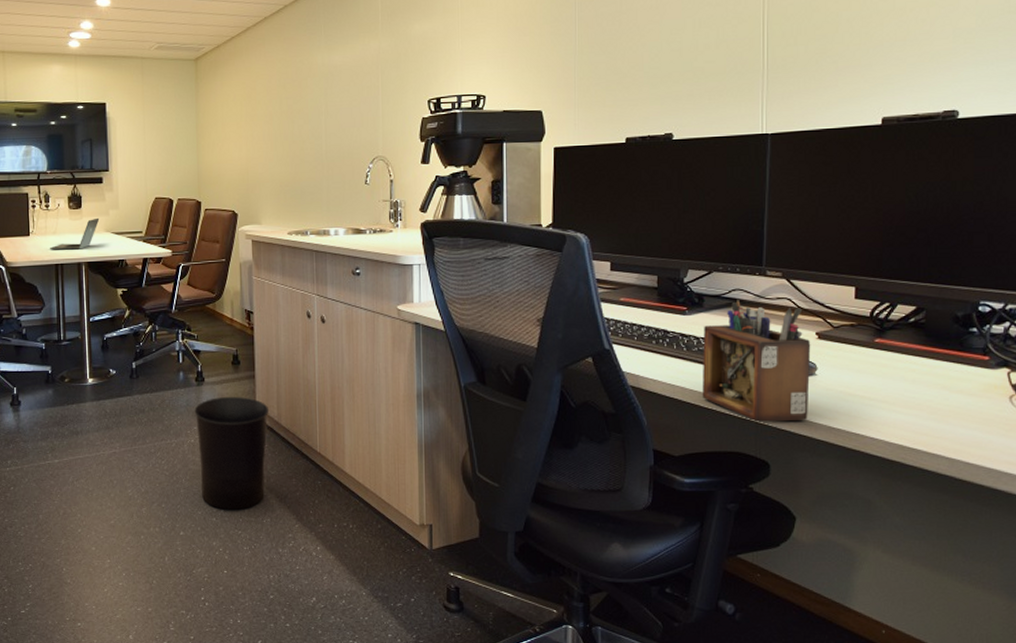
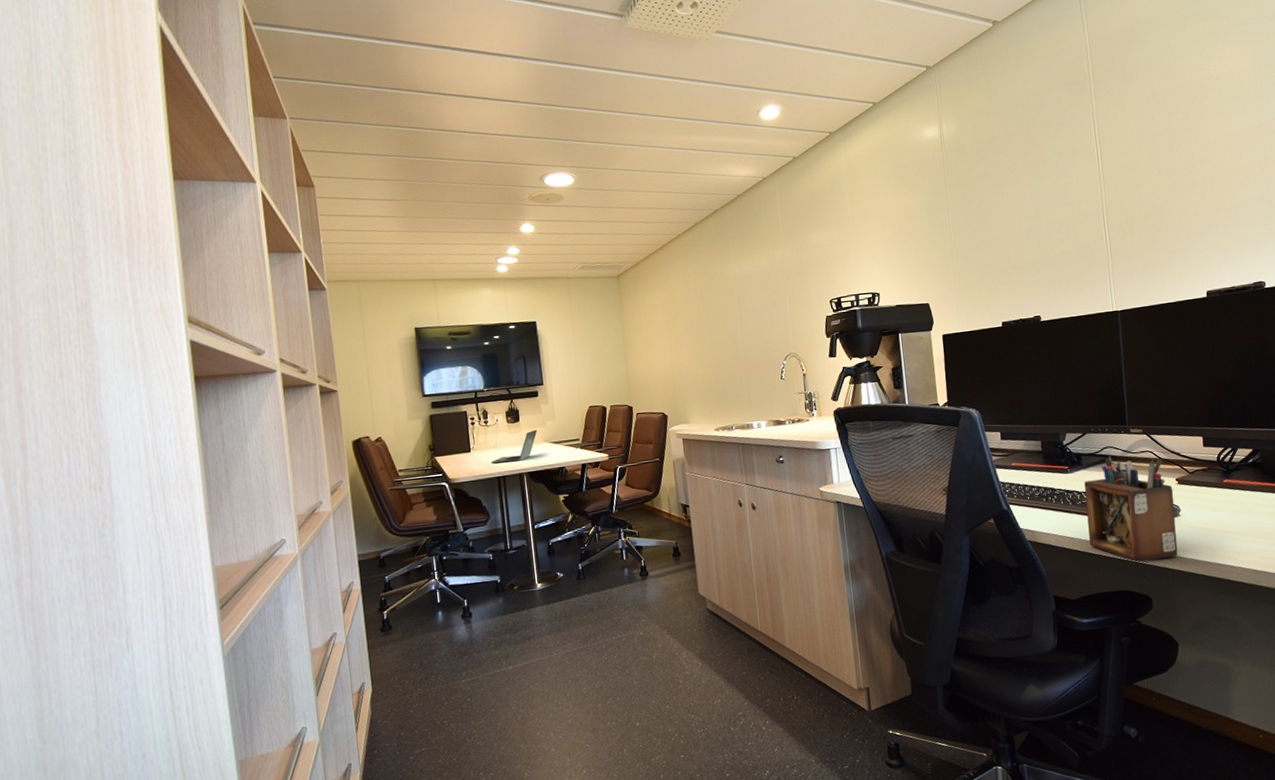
waste bin: present [194,396,270,510] -> none [640,586,713,697]

